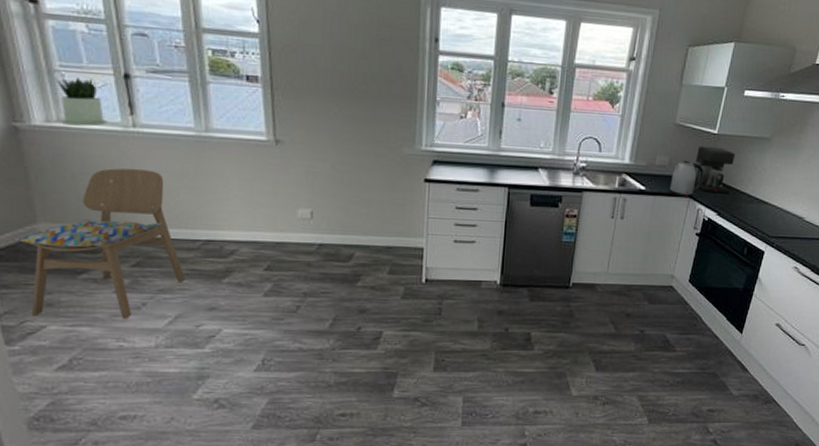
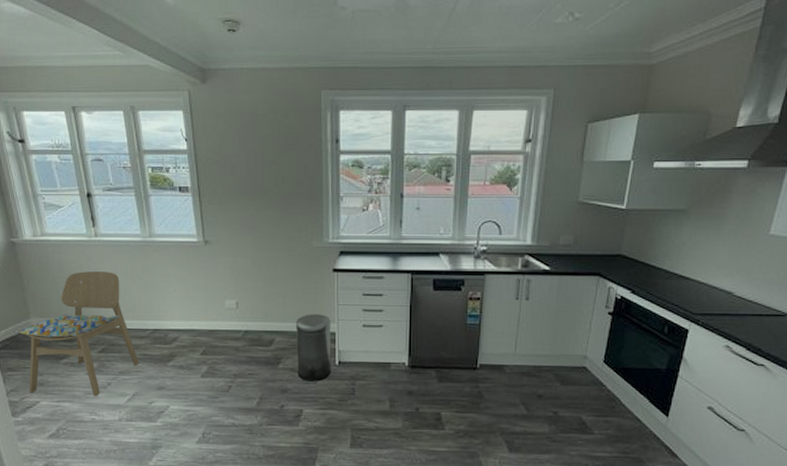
planter: present [55,77,109,127] -> none [39,199,77,238]
pedal bin: none [378,227,419,304] -> present [295,314,331,384]
kettle: present [669,160,705,197] -> none [576,238,614,276]
coffee maker: present [694,146,736,194] -> none [602,222,648,271]

